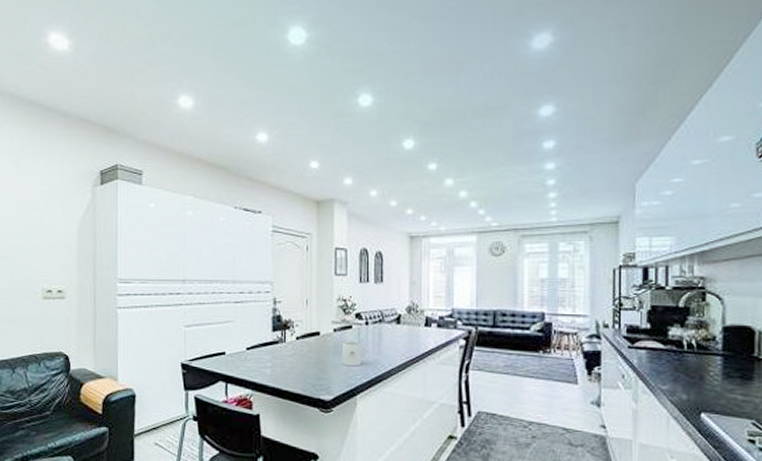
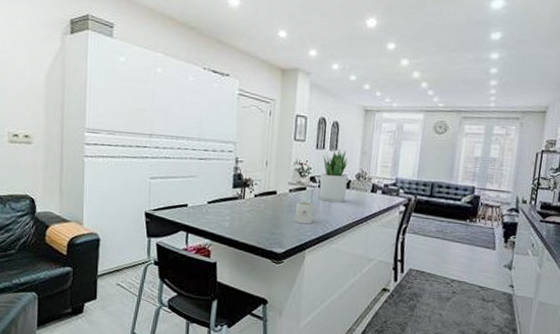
planter: none [367,281,397,341] -> present [319,149,348,203]

